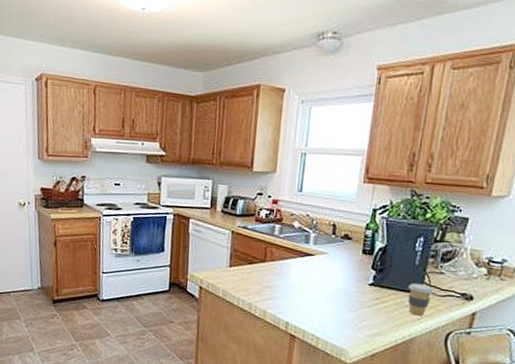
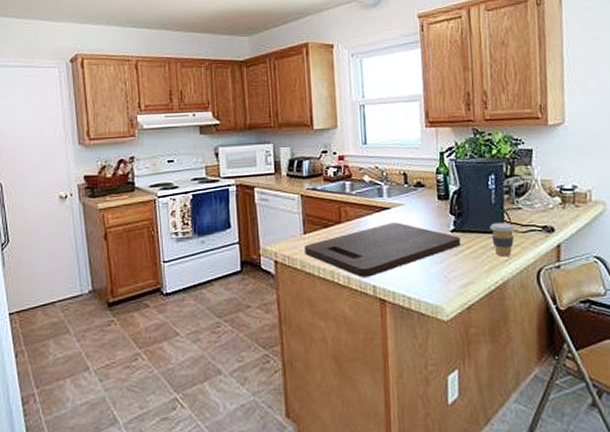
cutting board: none [228,268,377,314] -> present [304,222,461,277]

